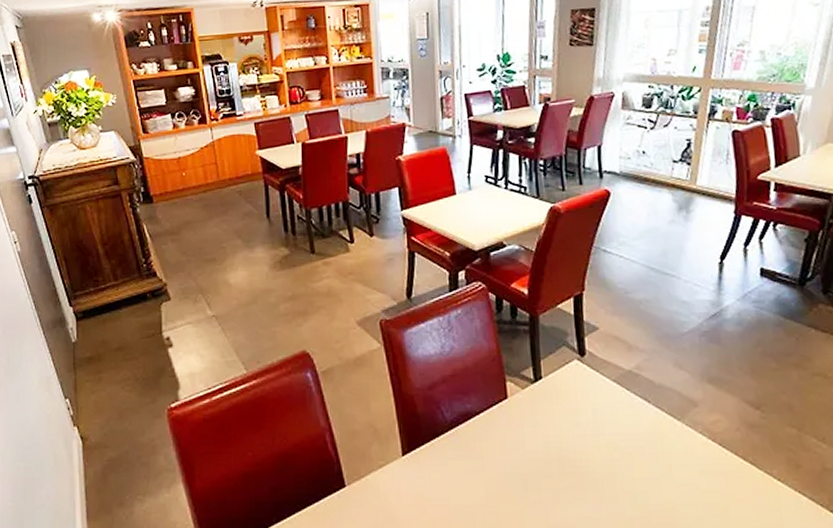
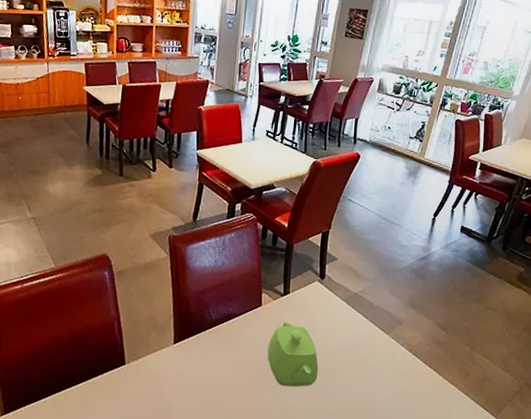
teapot: none [522,415,594,499] -> present [267,322,319,387]

